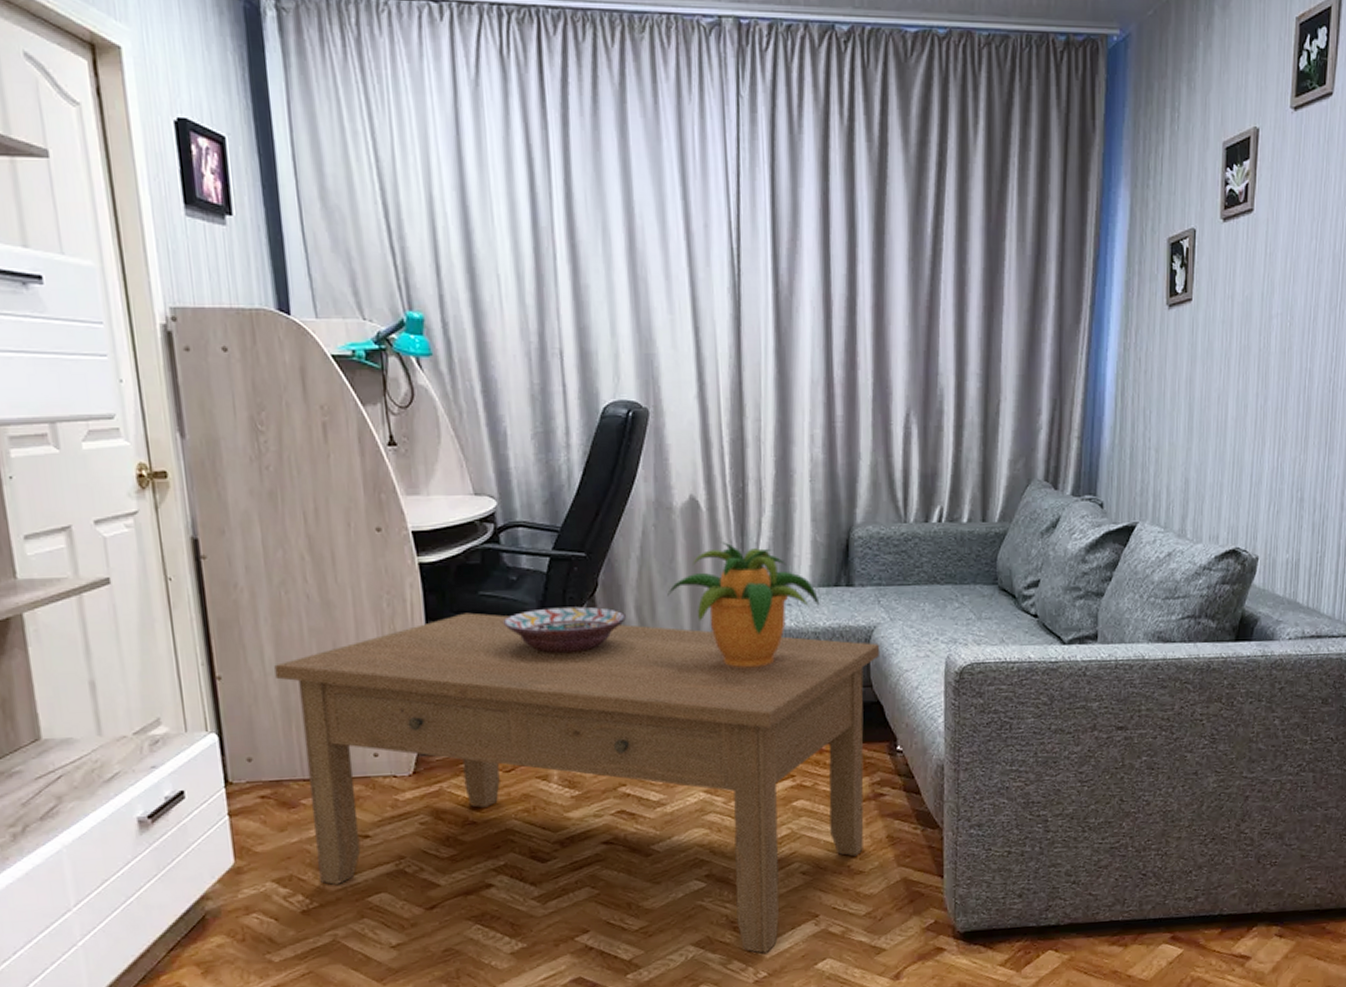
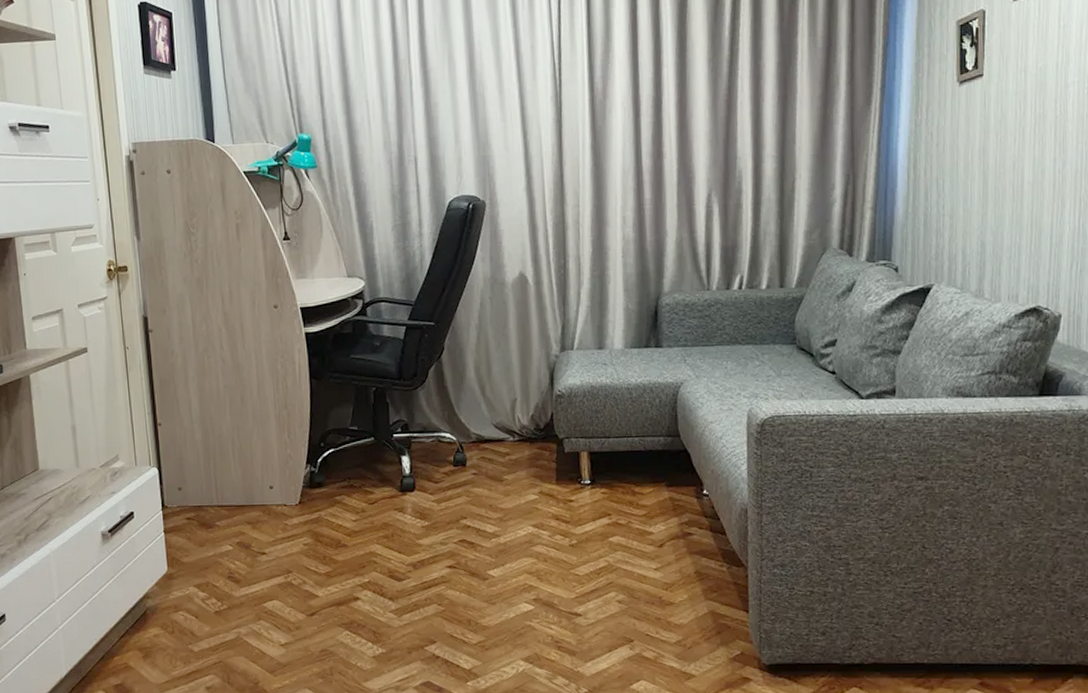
coffee table: present [274,612,879,953] -> none [199,372,686,671]
decorative bowl: present [502,606,626,654] -> none [368,367,467,407]
potted plant: present [667,542,820,667] -> none [501,310,632,418]

